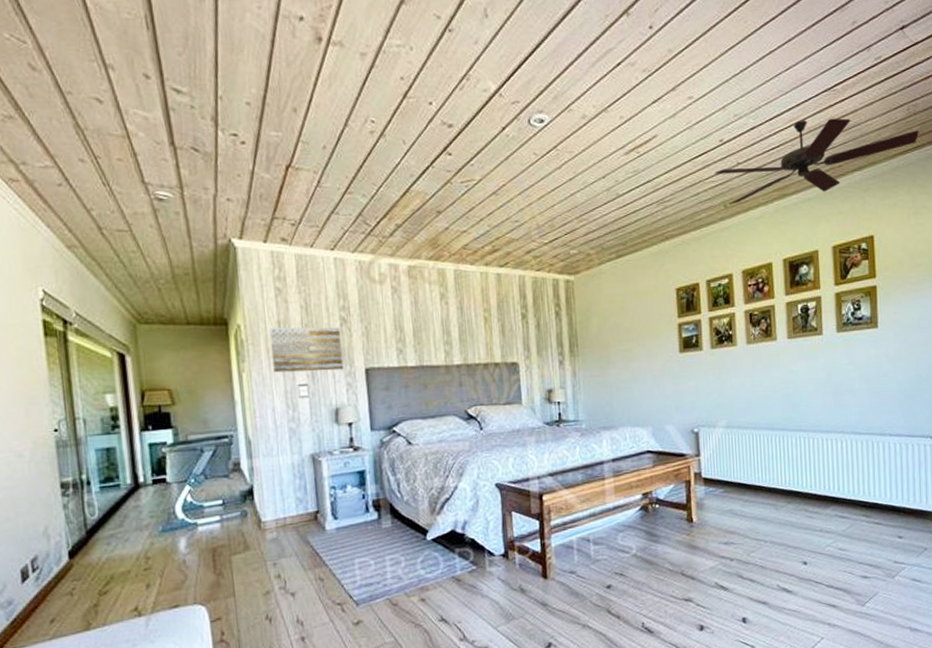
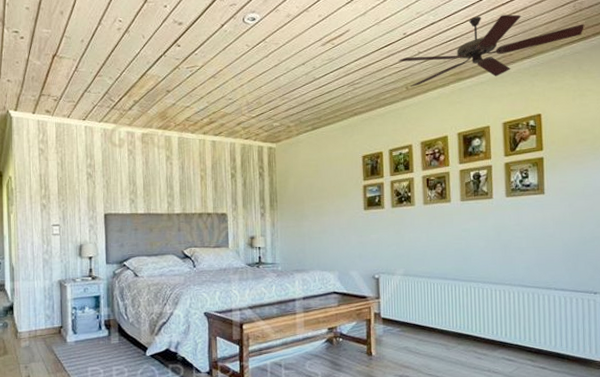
wall art: present [270,326,344,373] -> none [33,179,88,215]

